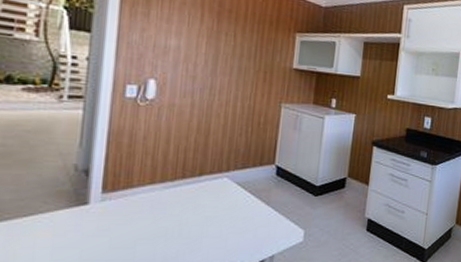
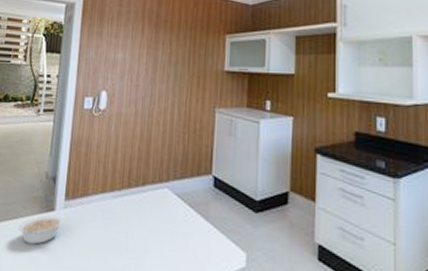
legume: none [36,208,101,240] -> present [17,215,64,245]

